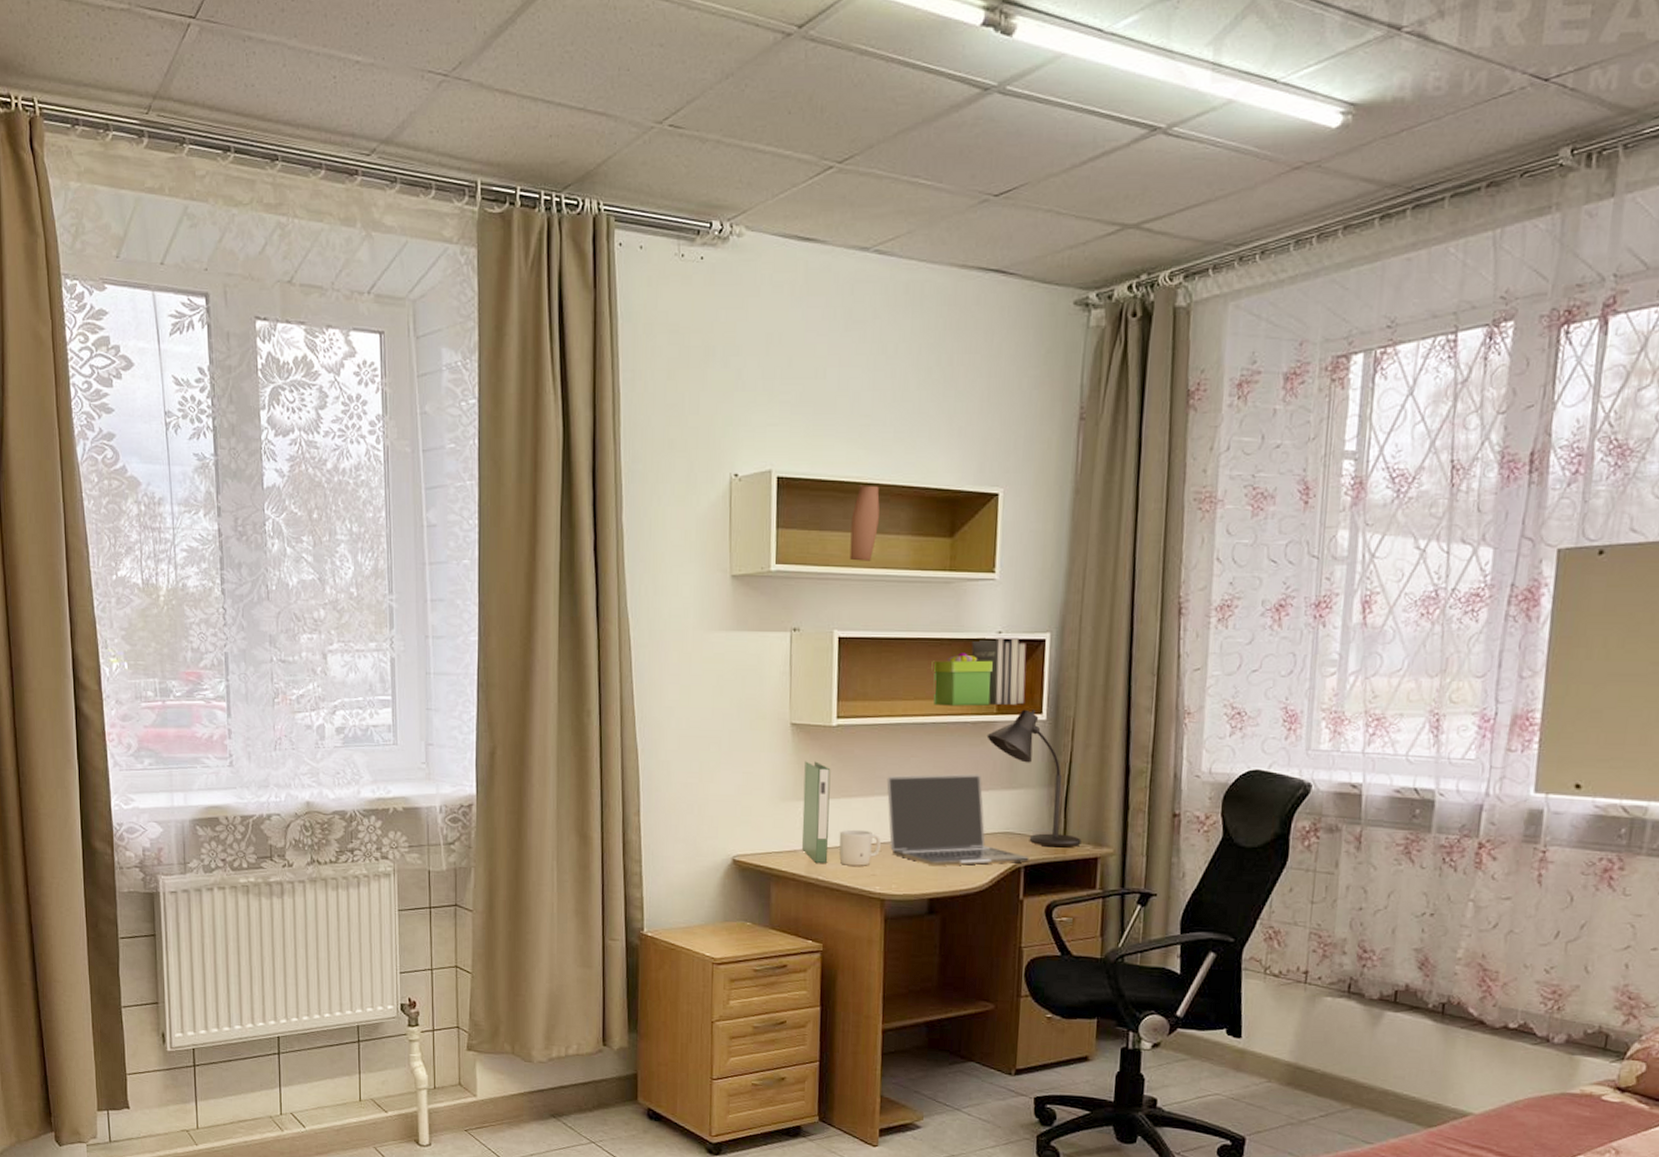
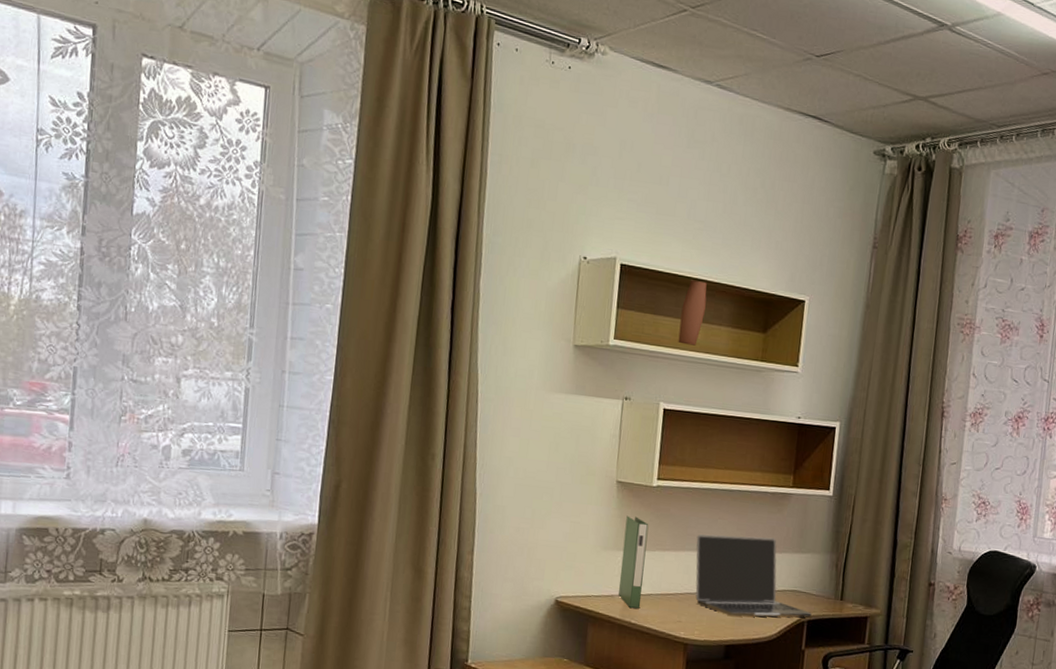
mug: present [839,829,881,866] -> none [650,579,688,613]
decorative box: present [931,653,993,707] -> none [740,432,792,480]
books: present [971,636,1027,706] -> none [774,420,820,482]
desk lamp: present [986,709,1082,848] -> none [783,485,855,607]

